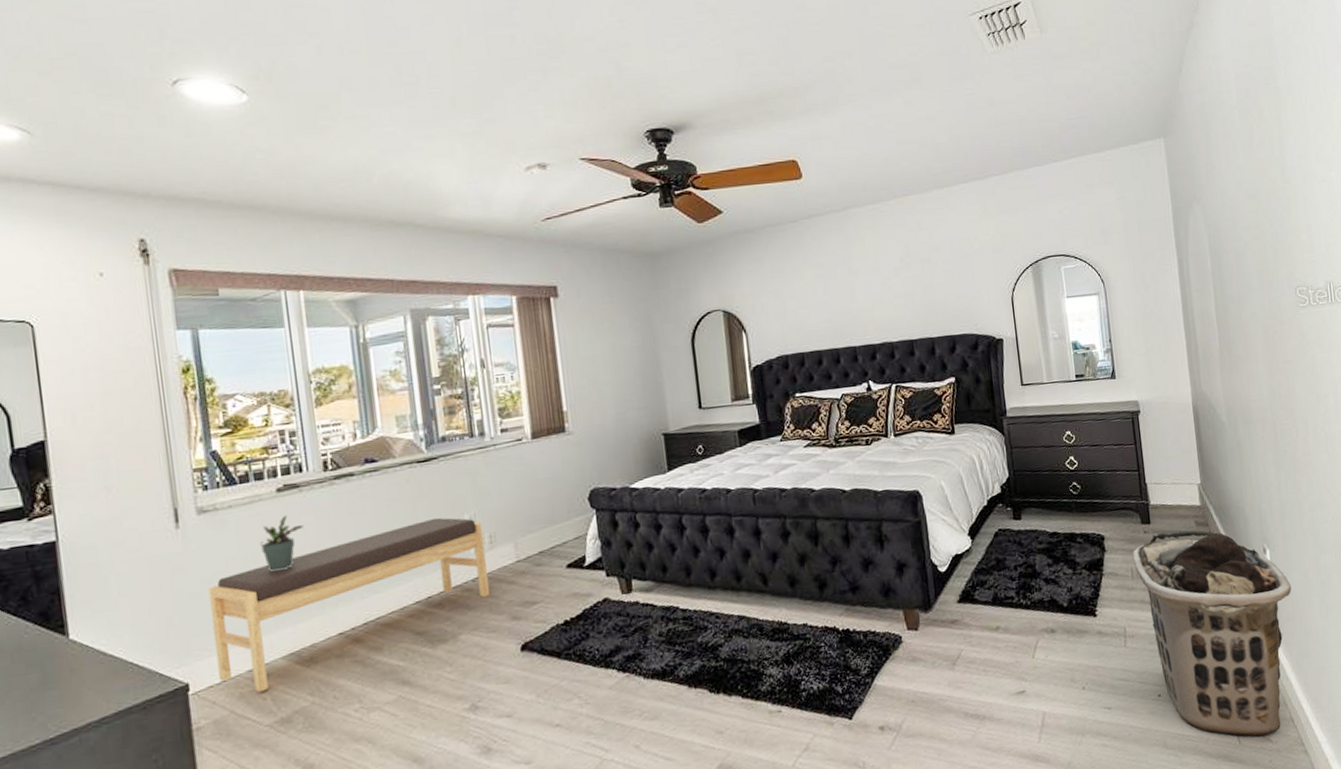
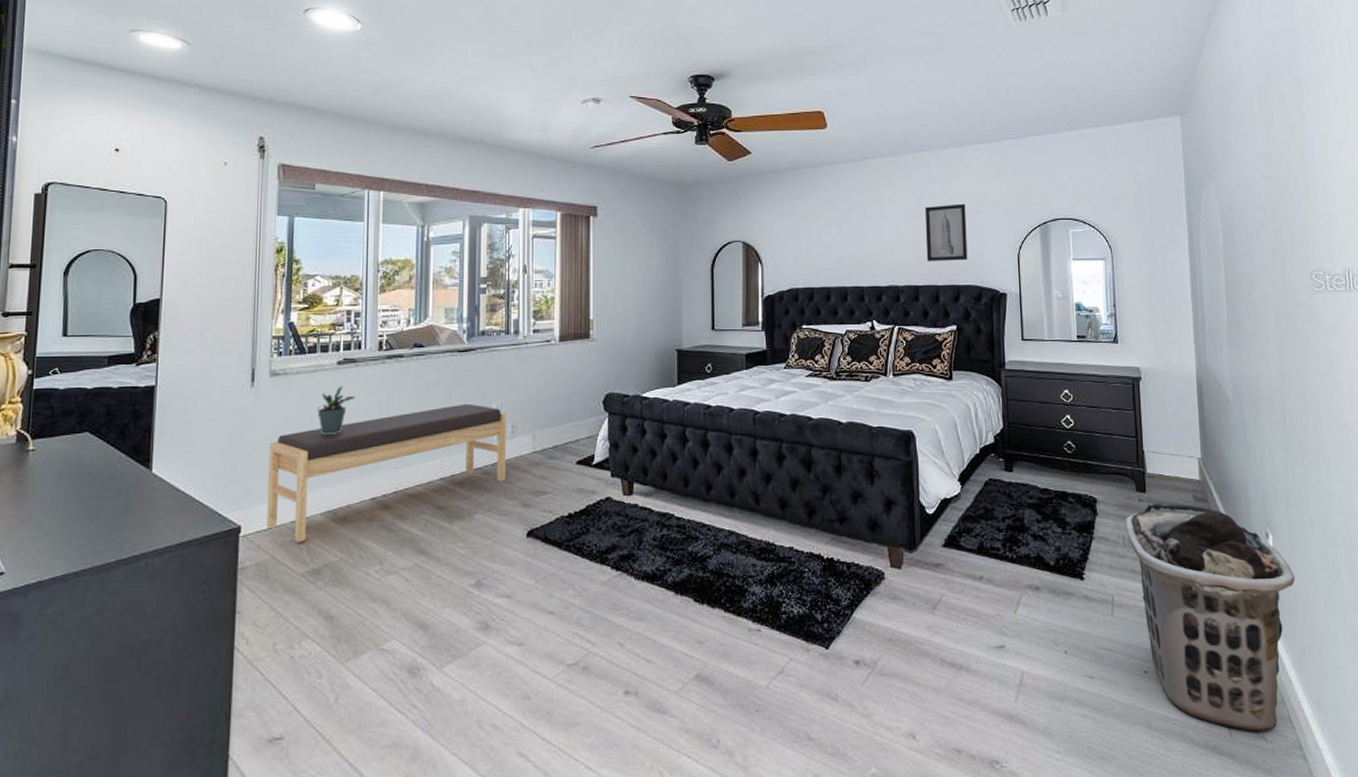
wall art: none [912,248,961,314] -> present [924,203,968,262]

